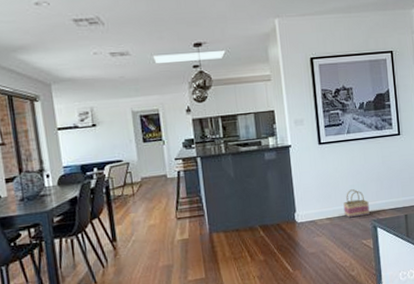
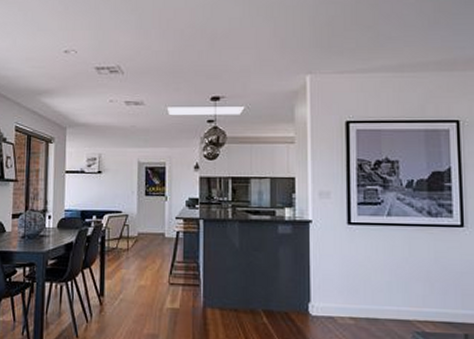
basket: present [343,189,370,218] -> none [375,287,412,325]

